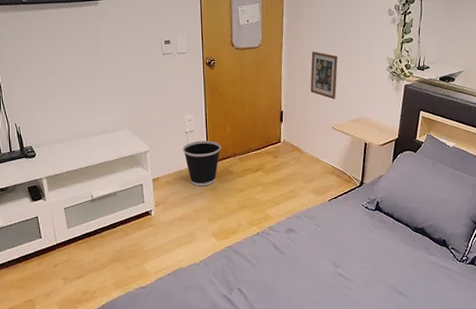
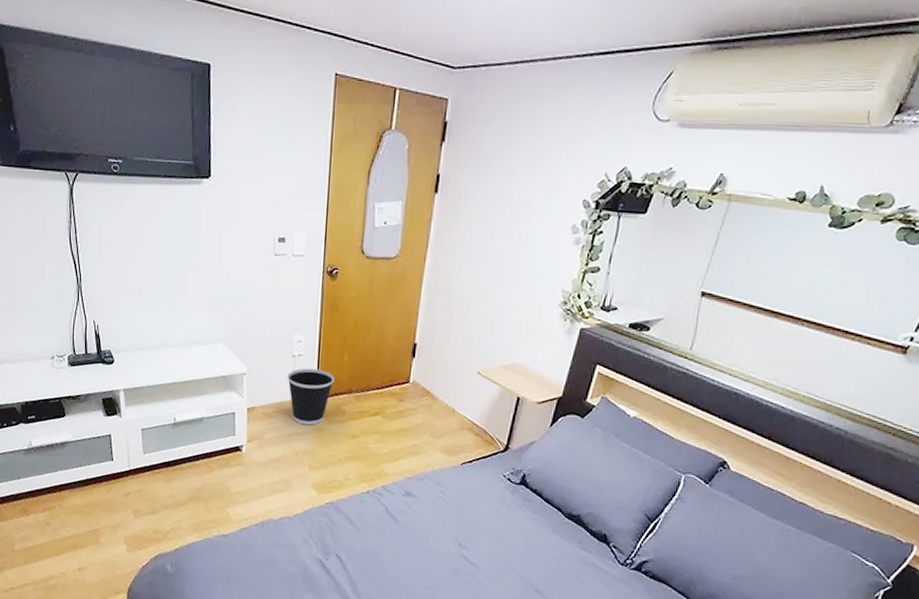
picture frame: present [310,51,338,100] -> none [455,270,496,337]

